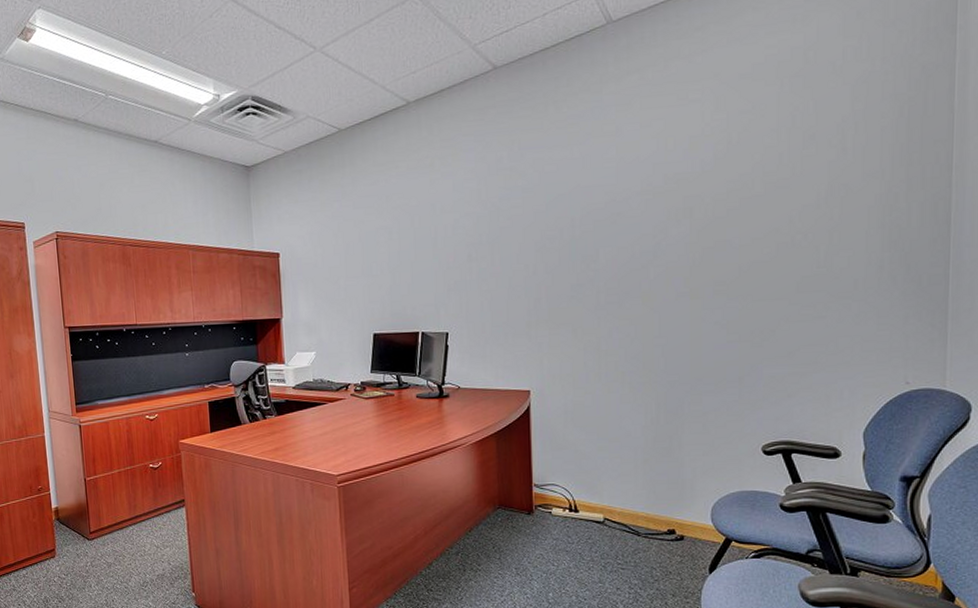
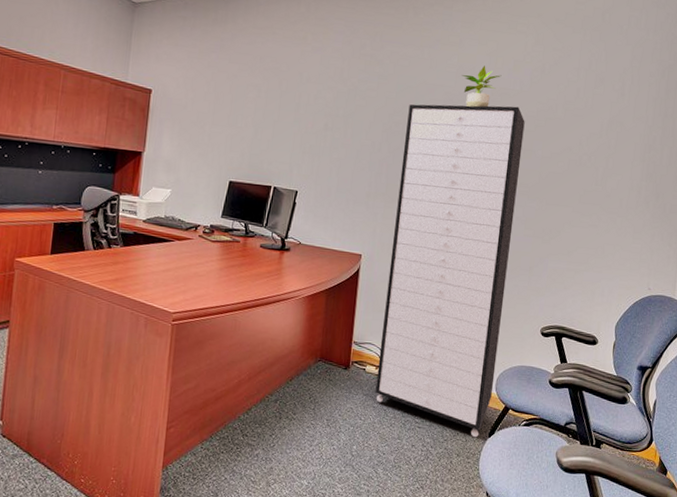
storage cabinet: none [563,191,713,575] -> present [375,104,525,438]
potted plant: none [623,151,675,204] -> present [461,65,502,108]

